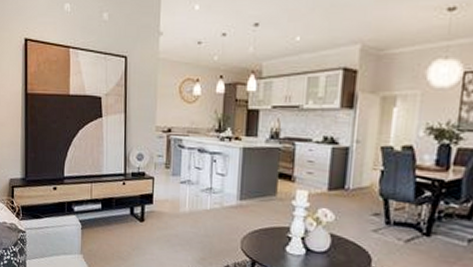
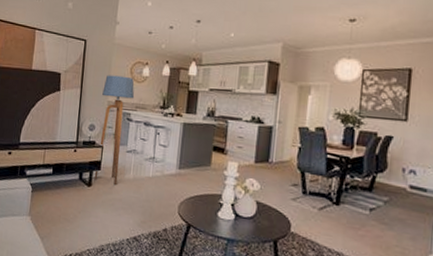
floor lamp: none [146,96,186,219] -> present [94,75,135,185]

